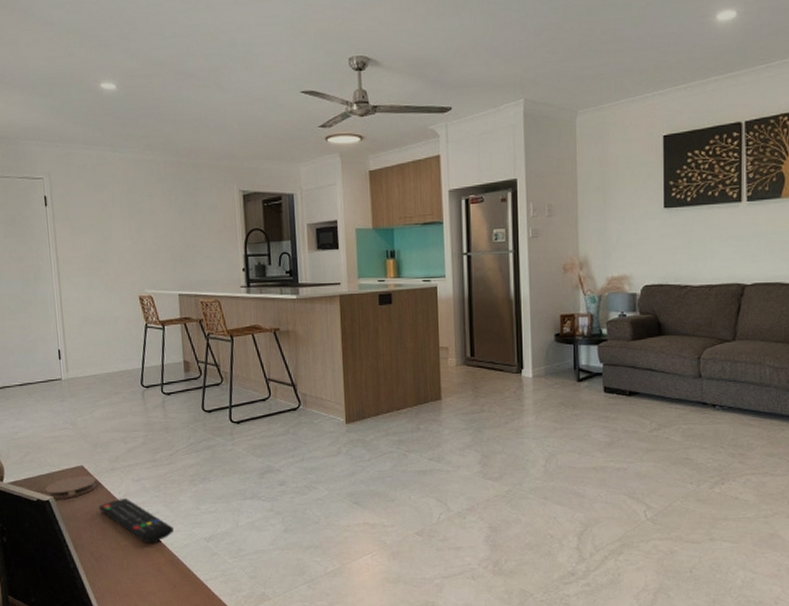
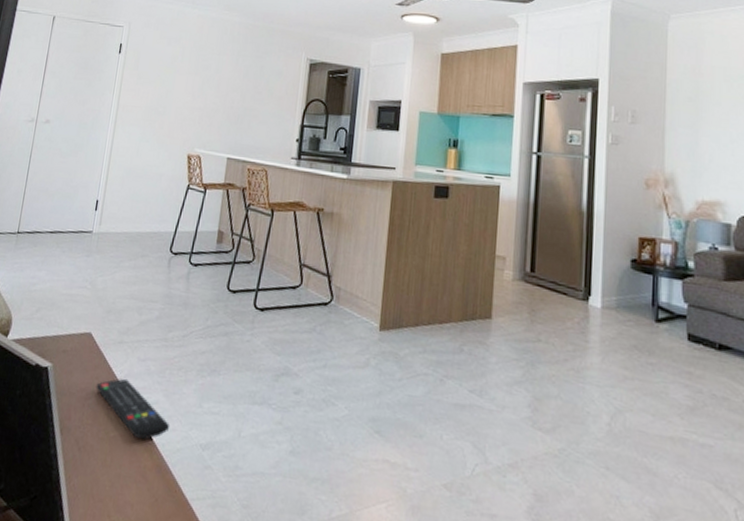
coaster: present [45,476,97,499] -> none [46,343,101,369]

